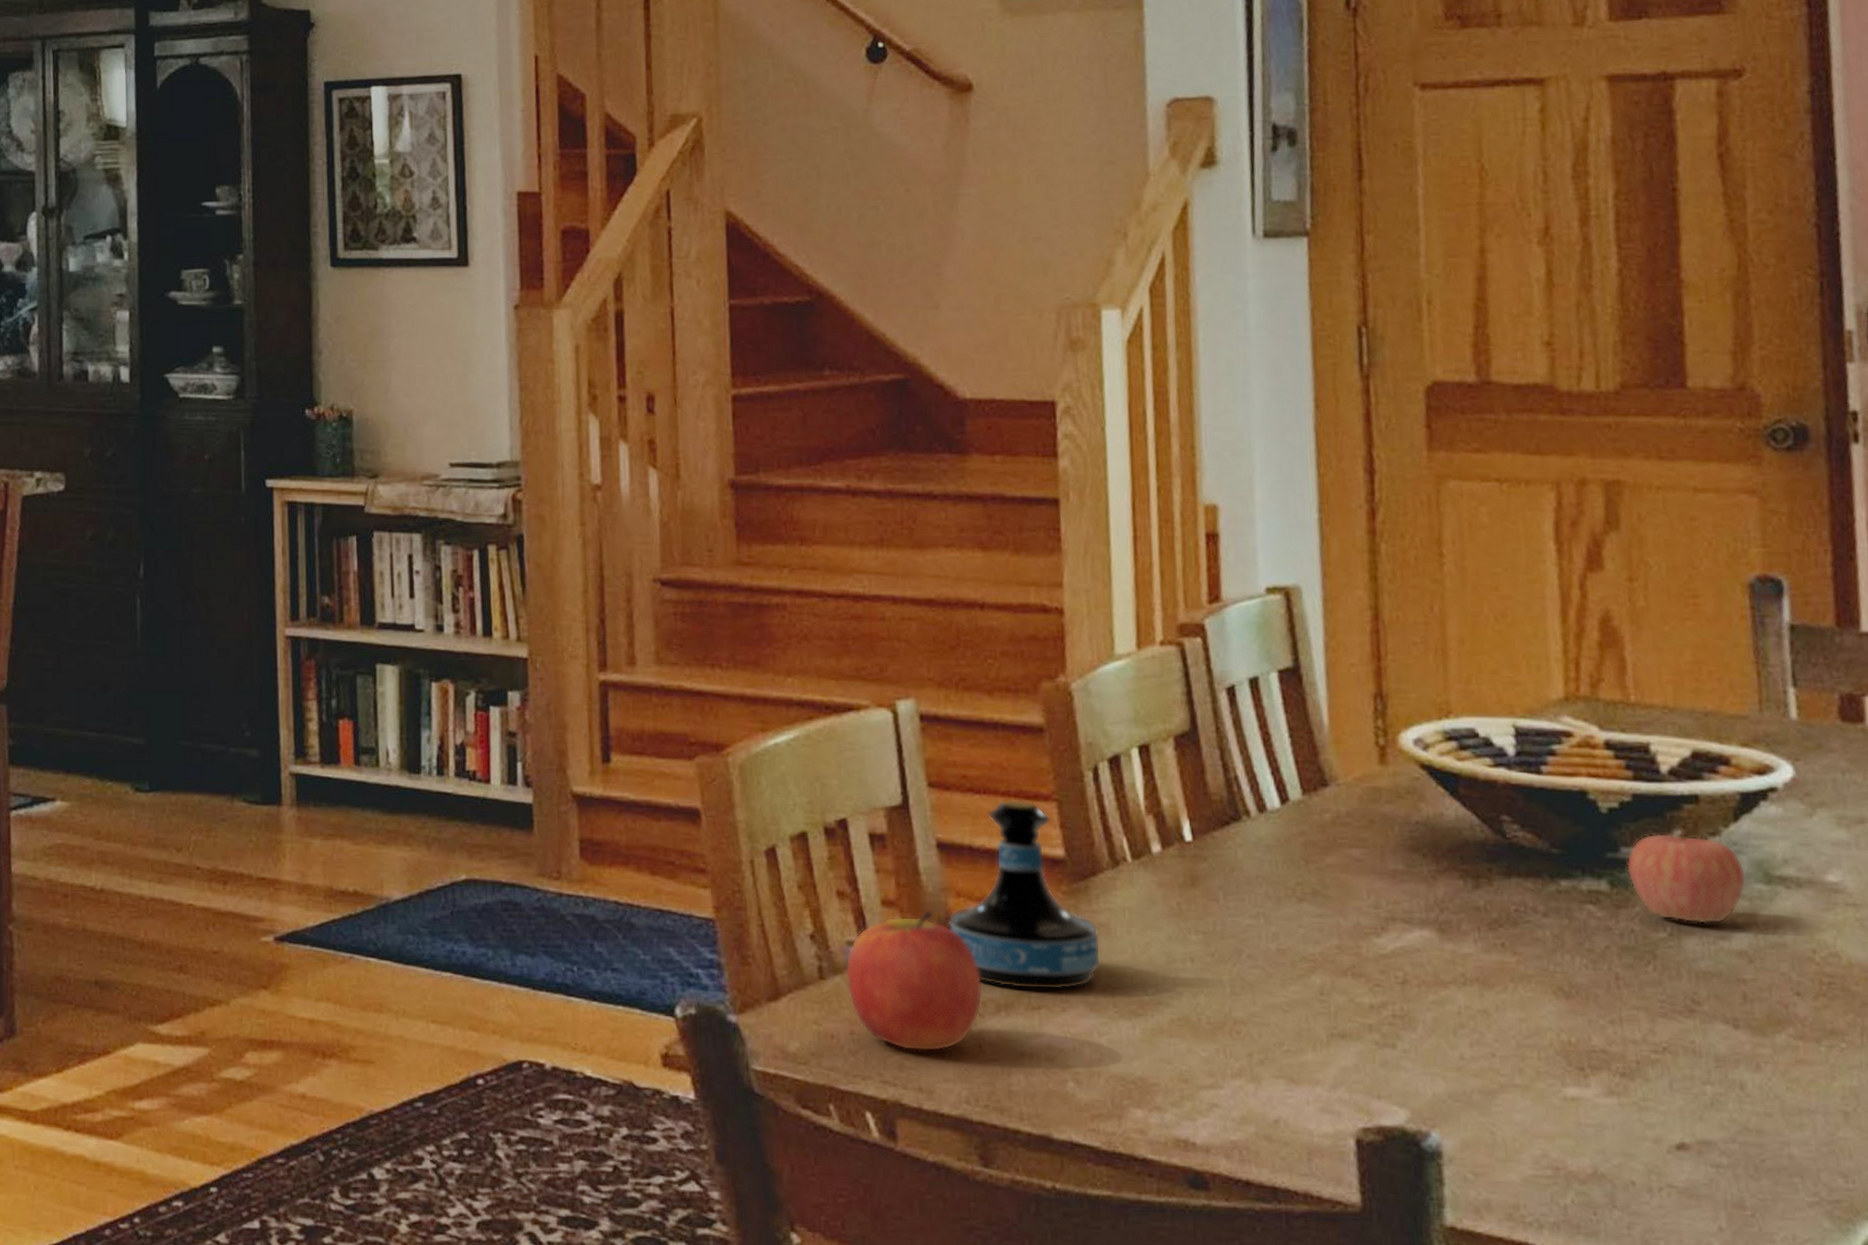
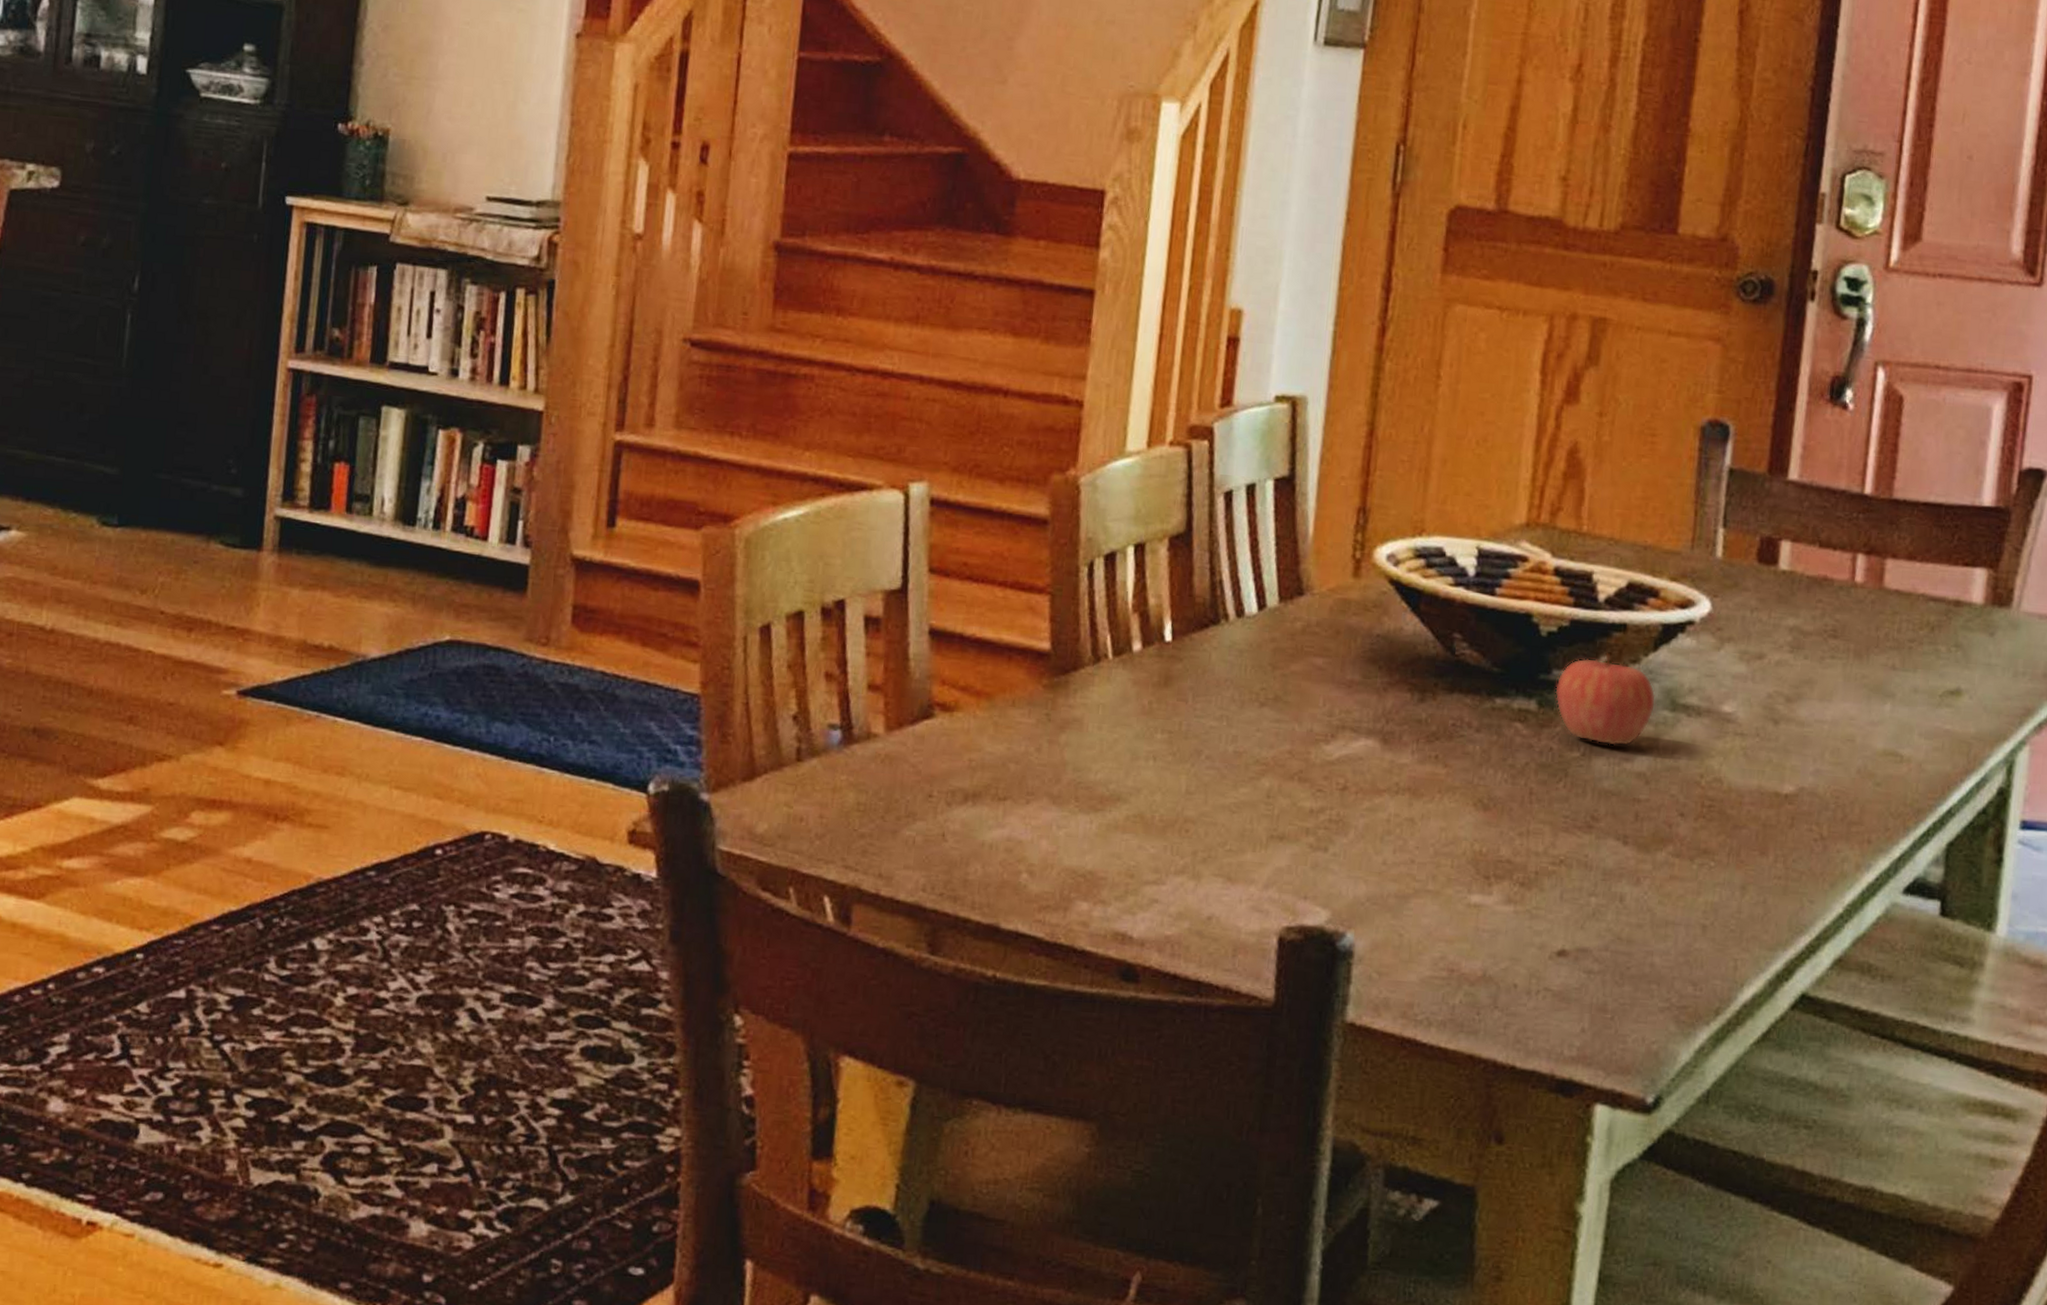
apple: present [846,911,983,1052] -> none [822,697,954,838]
tequila bottle: present [948,799,1101,991] -> none [929,589,1072,783]

